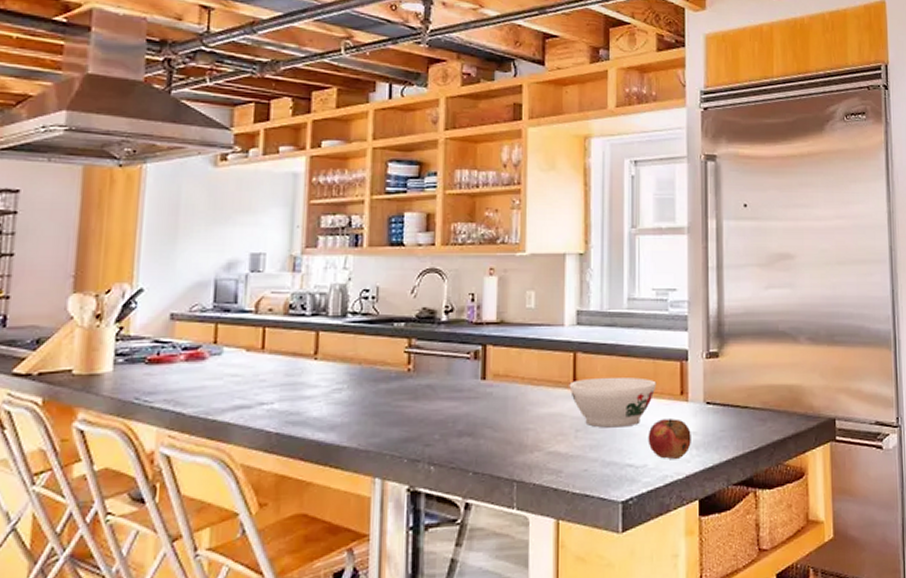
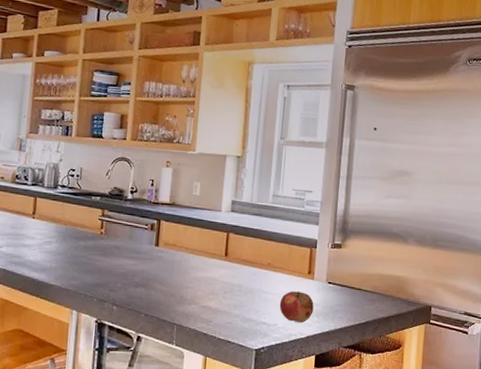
bowl: present [569,376,657,428] -> none [221,254,290,294]

